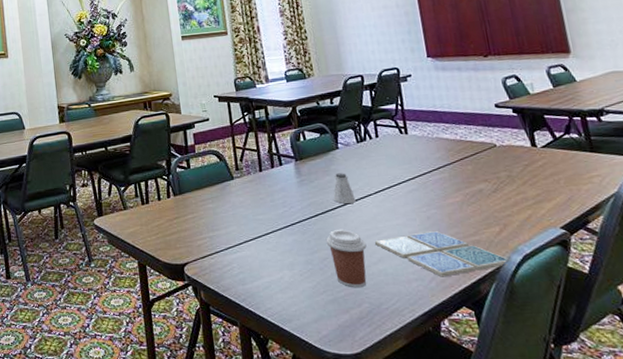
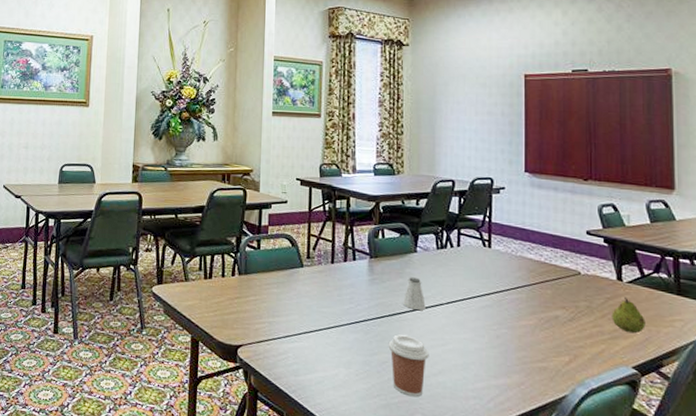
drink coaster: present [375,230,508,277] -> none [439,350,573,400]
fruit: none [532,161,566,195] -> present [612,296,646,334]

